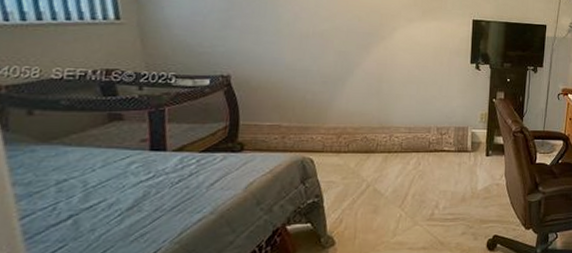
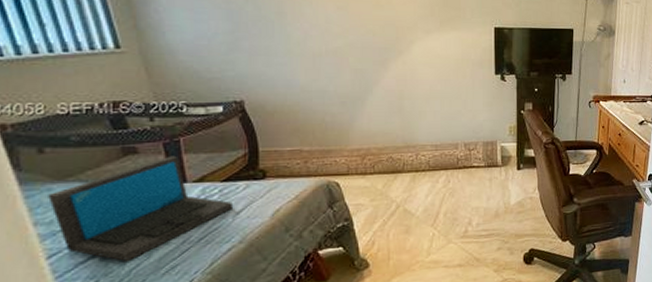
laptop: none [30,124,209,227] -> present [48,155,234,262]

